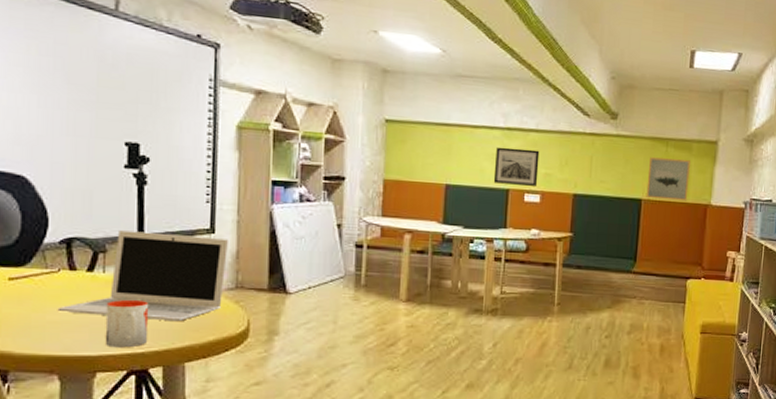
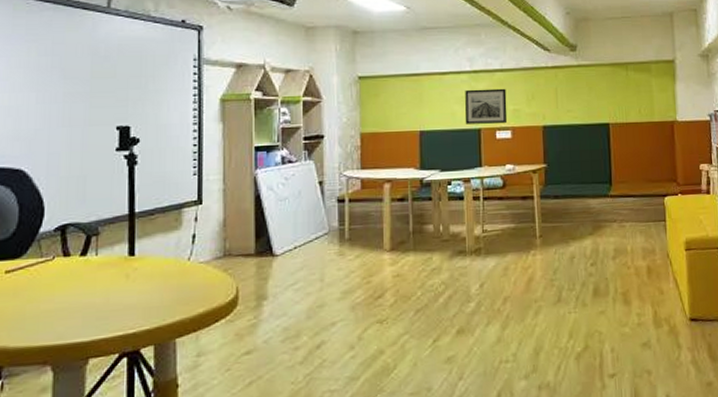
laptop: present [57,230,228,322] -> none [51,208,215,300]
mug: present [105,299,148,348] -> none [97,279,140,331]
wall art: present [646,157,690,201] -> none [612,81,654,122]

